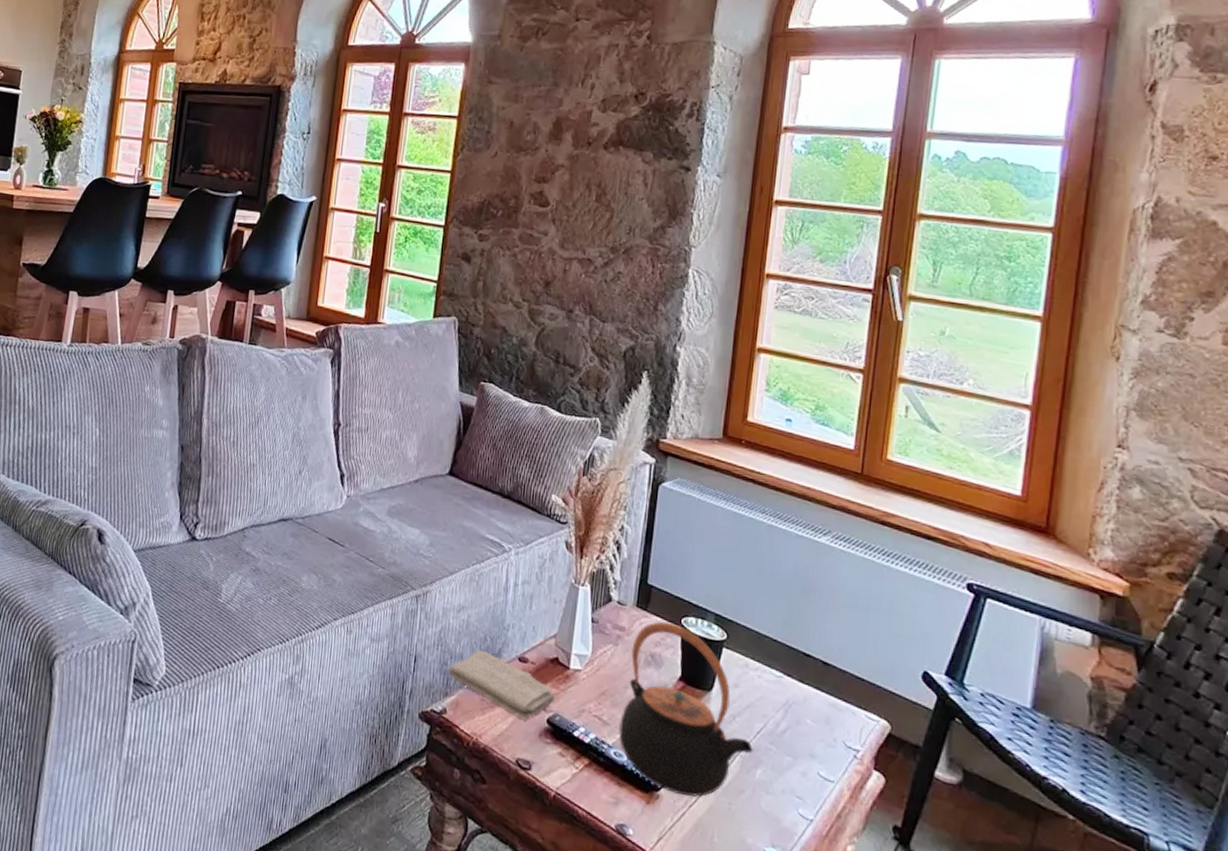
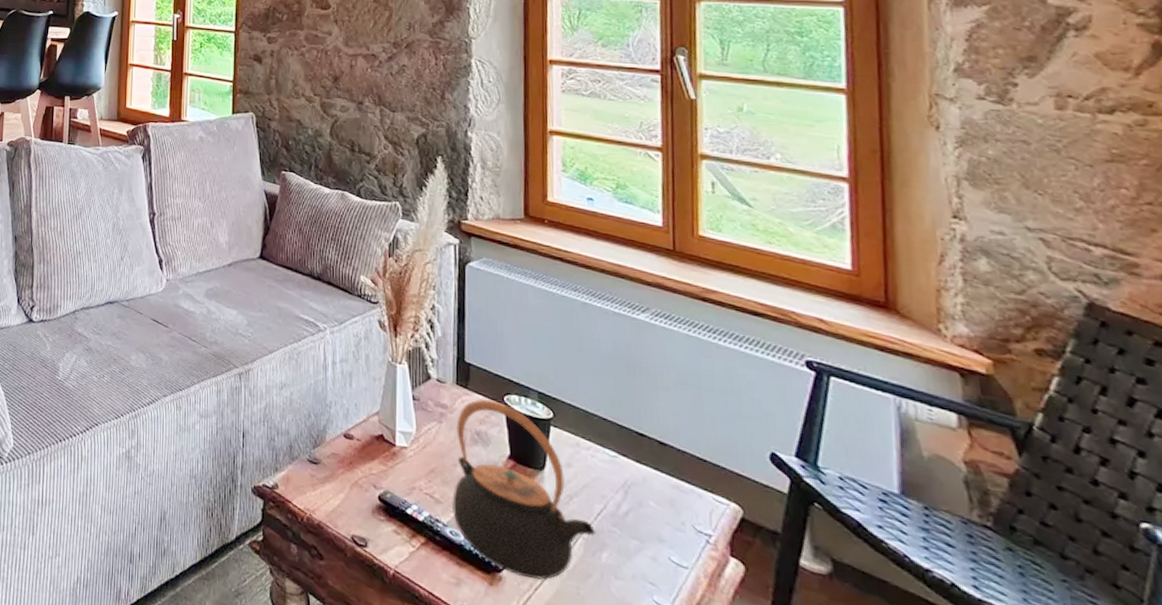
washcloth: present [447,650,556,720] -> none [276,426,385,497]

